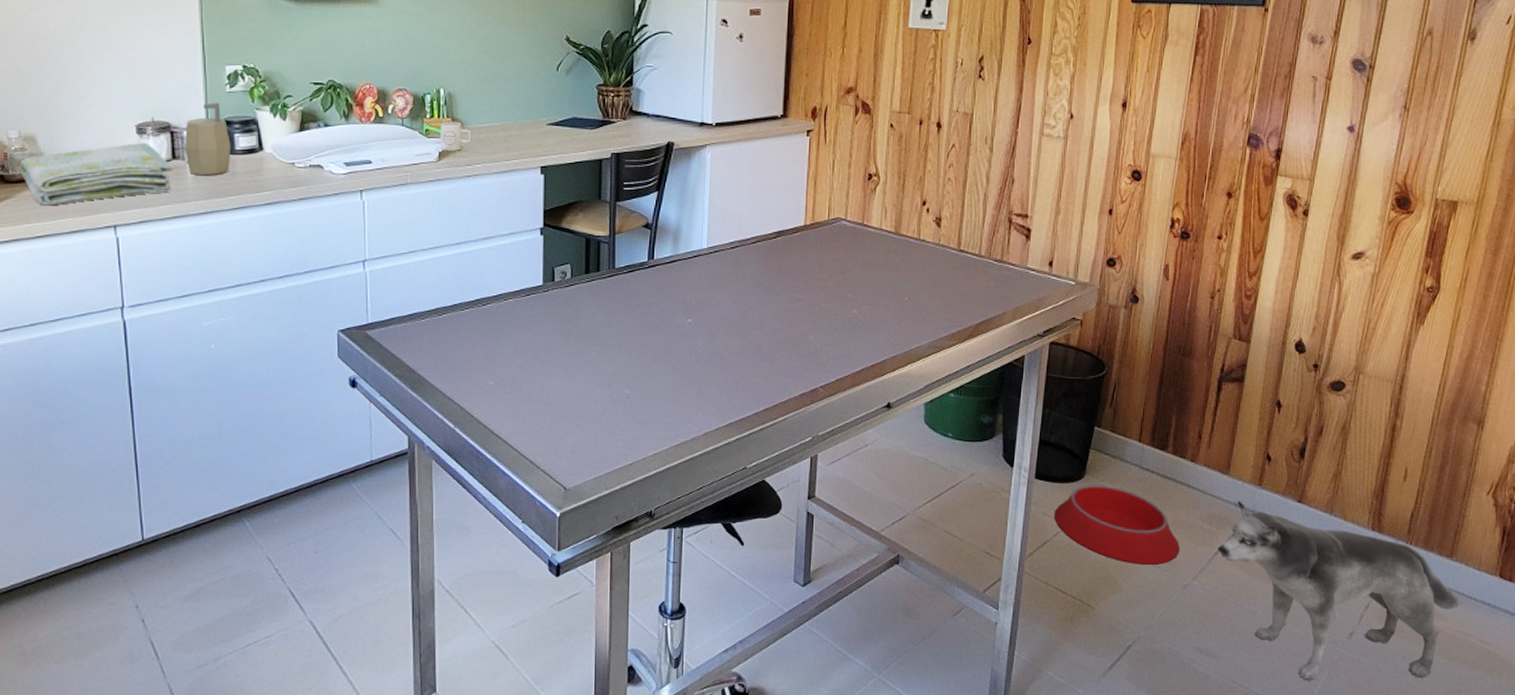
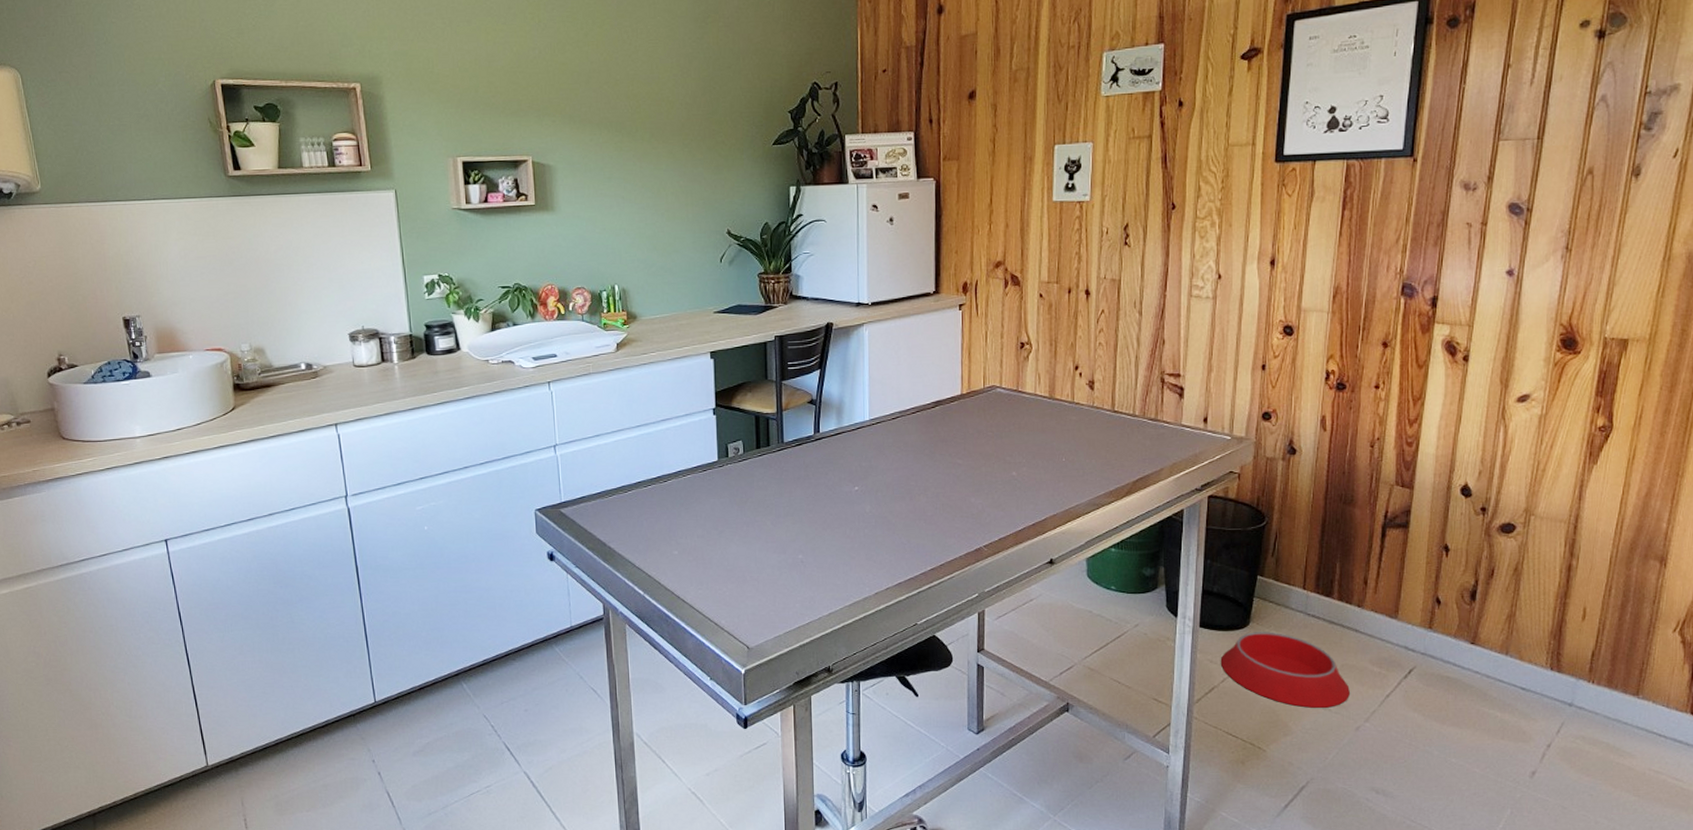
towel: present [19,142,174,206] -> none [252,348,384,409]
soap dispenser: present [185,102,231,176] -> none [391,309,433,376]
mug: present [440,121,472,152] -> none [617,314,646,343]
dog: present [1217,501,1463,681] -> none [1388,644,1652,820]

